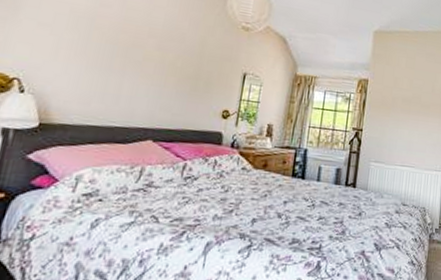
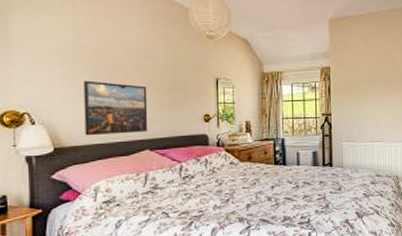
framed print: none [80,53,165,120] -> present [83,80,148,136]

